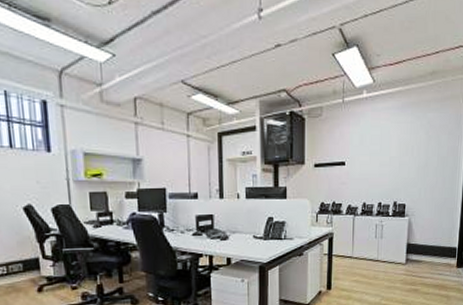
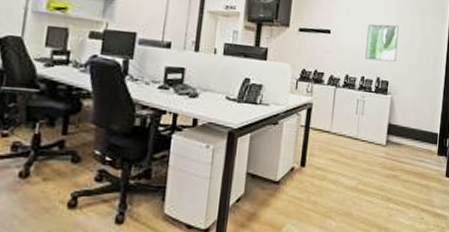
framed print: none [381,148,414,186] -> present [365,24,399,62]

